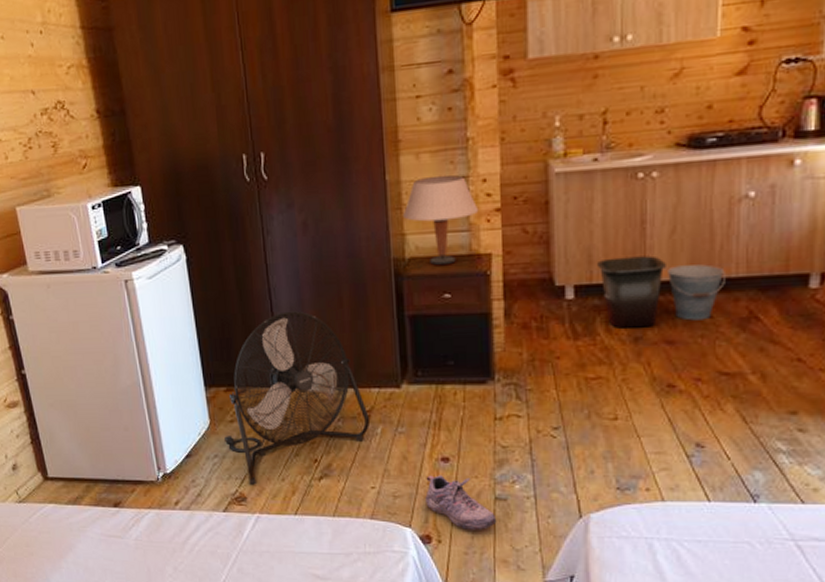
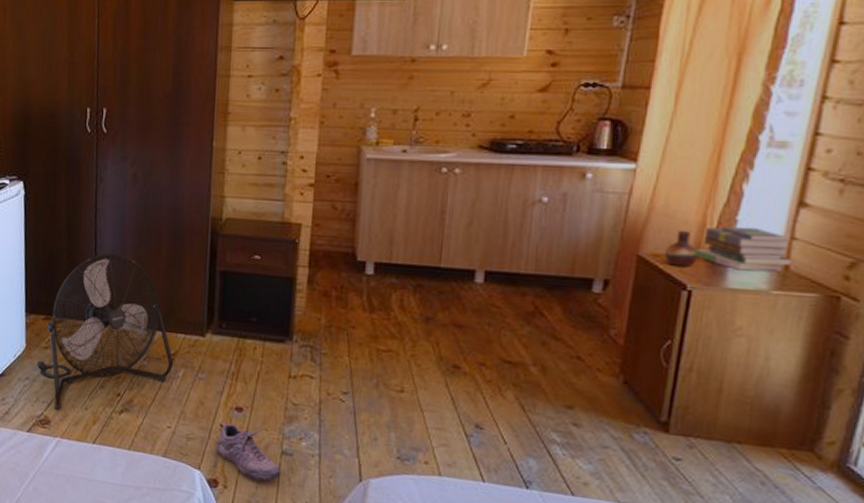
table lamp: present [402,175,479,266] -> none [224,147,294,230]
waste bin: present [596,255,666,329] -> none [396,241,461,310]
bucket: present [668,264,725,321] -> none [461,256,515,309]

